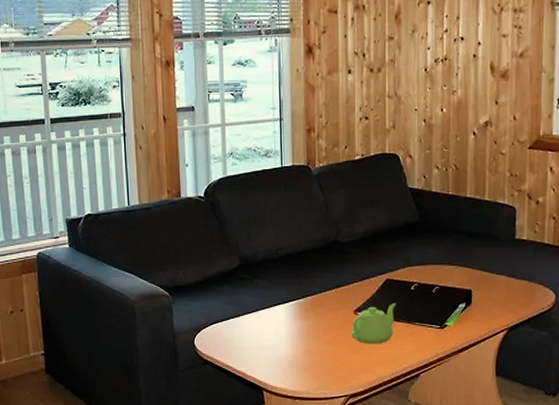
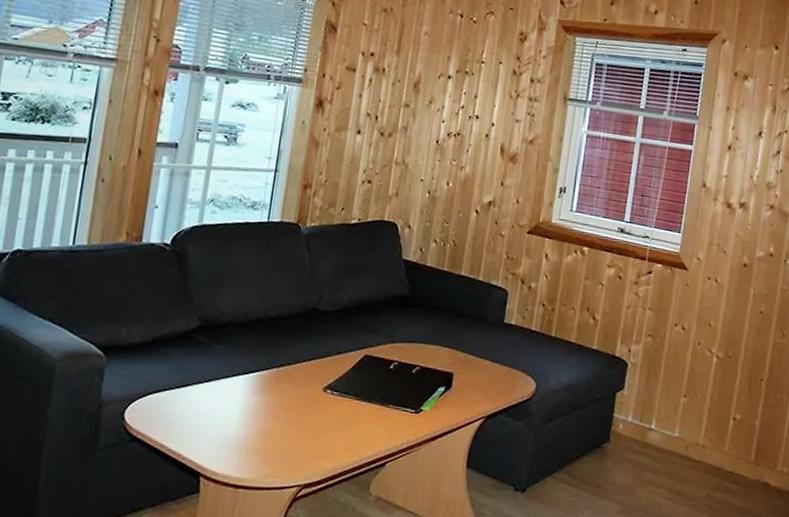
teapot: present [351,302,396,344] -> none [315,381,372,427]

